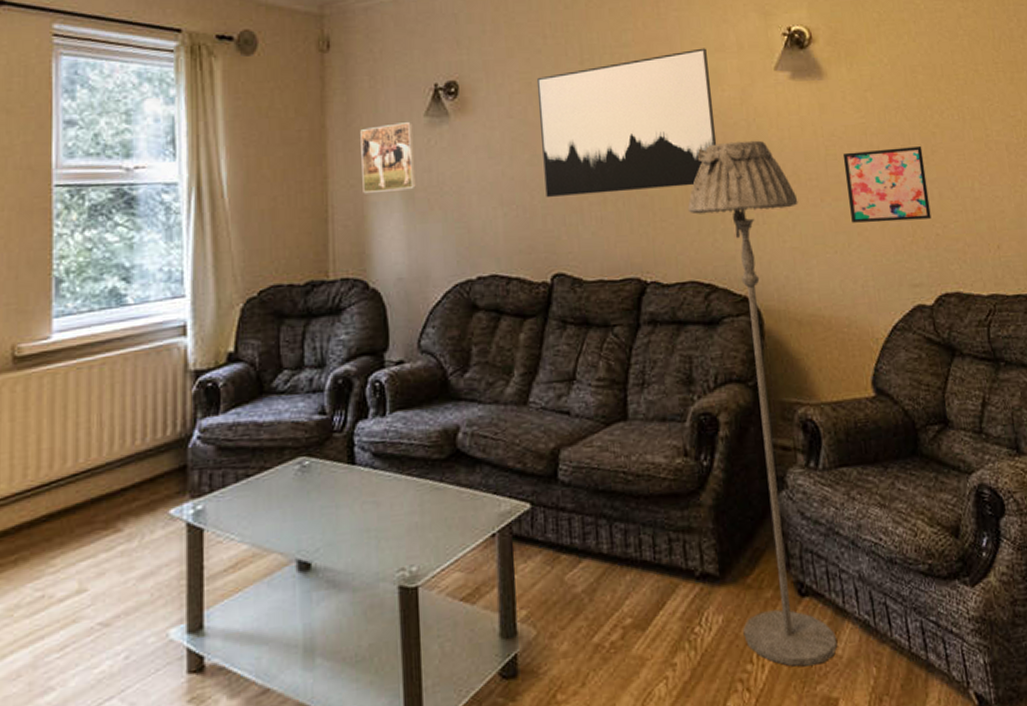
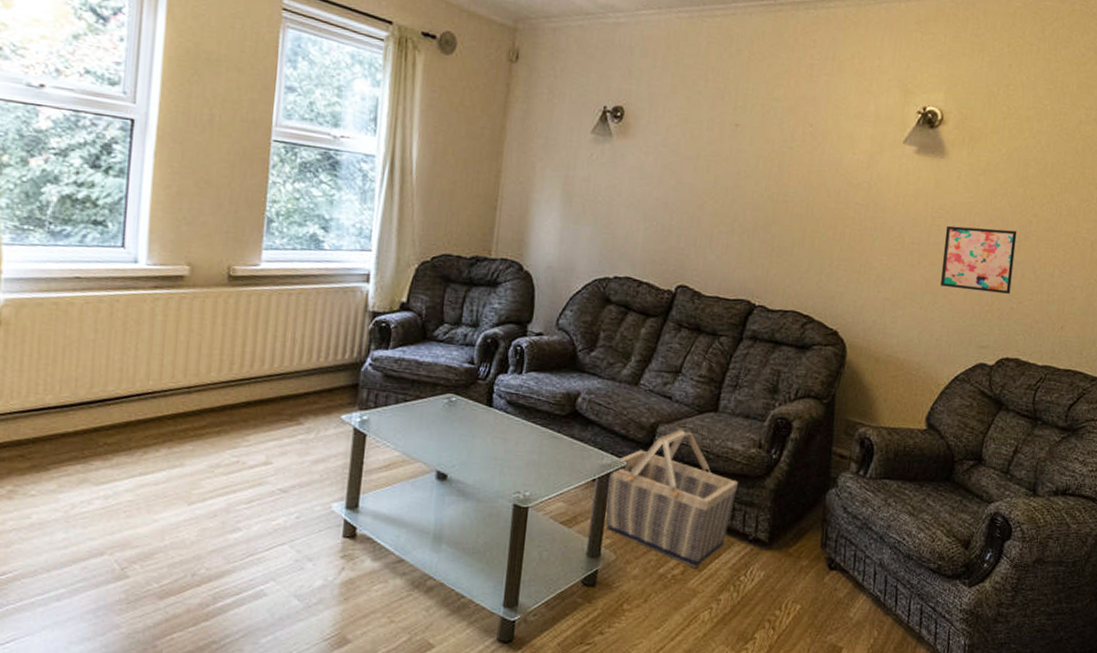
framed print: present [360,122,417,194] -> none [529,135,580,195]
basket: none [509,449,670,627] -> present [605,429,739,568]
wall art: present [536,48,717,197] -> none [683,113,847,232]
floor lamp: present [687,140,838,667] -> none [778,199,898,621]

